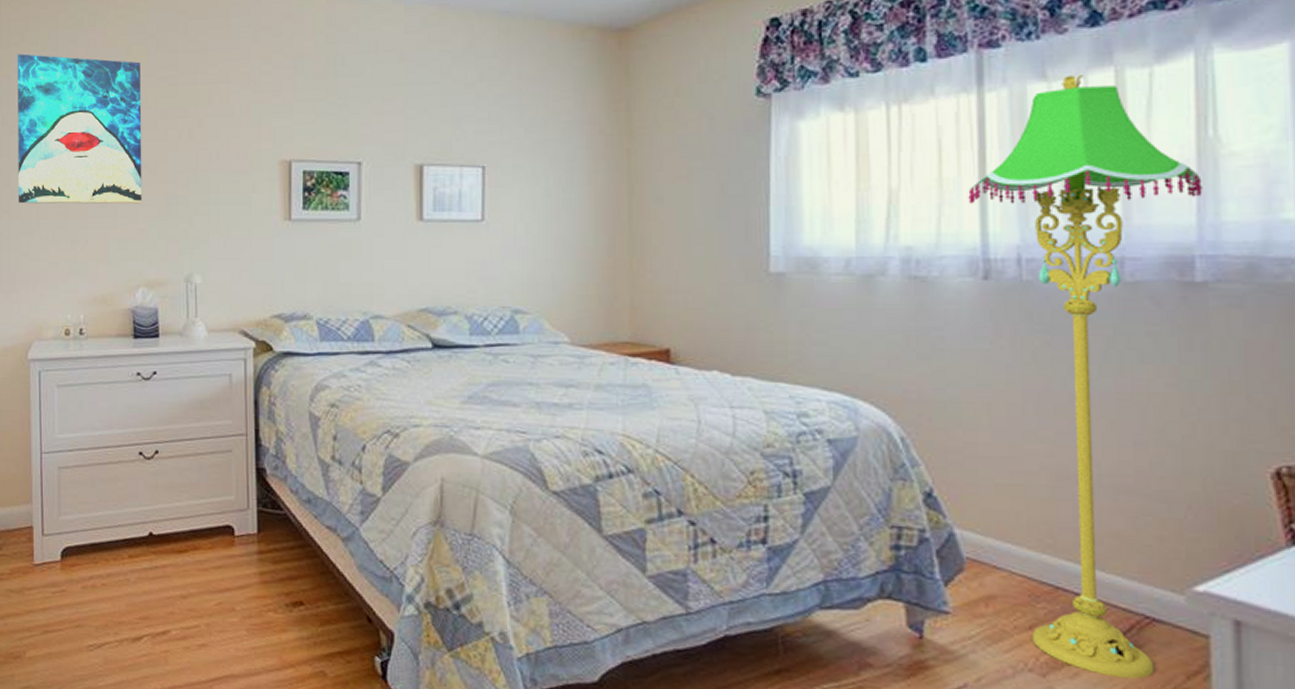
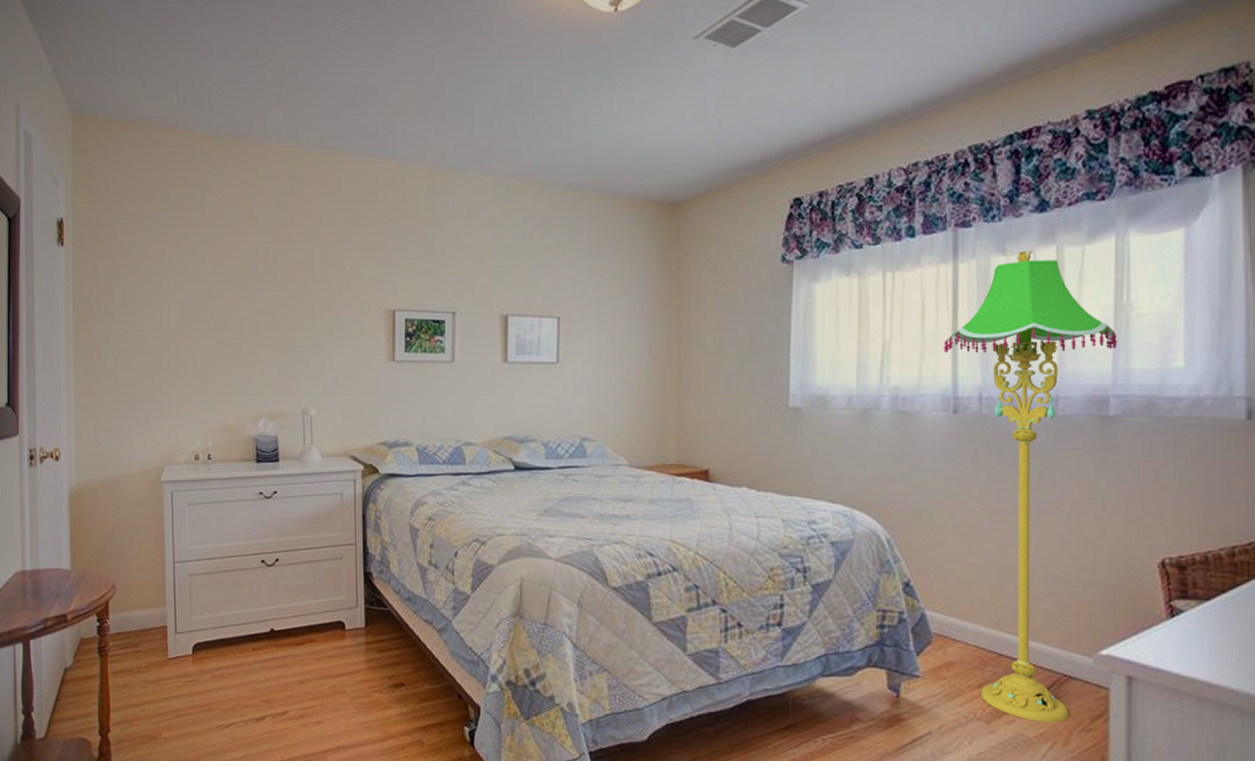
wall art: present [18,54,142,204] -> none [150,211,264,346]

